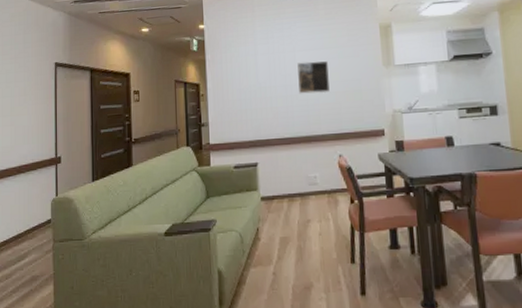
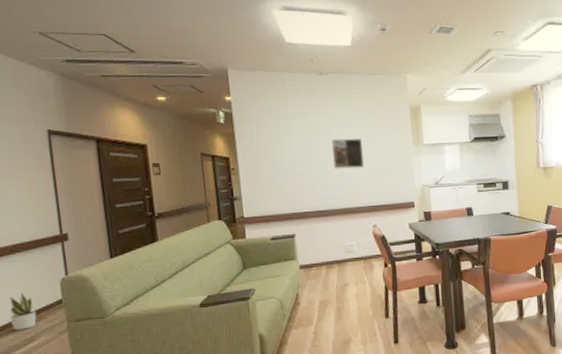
potted plant: none [10,211,30,246] -> present [9,293,37,331]

